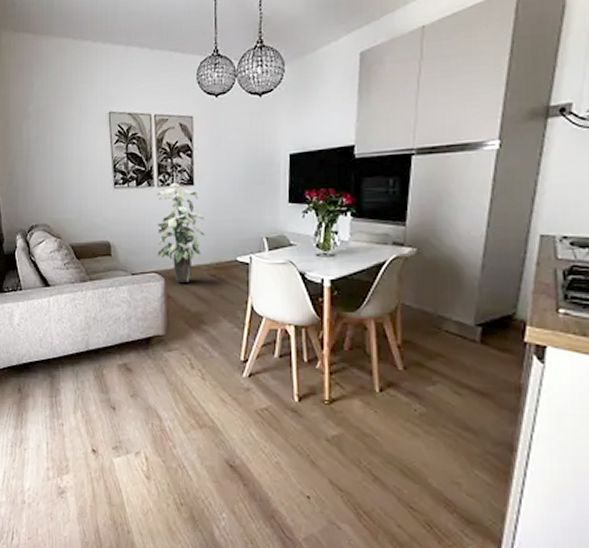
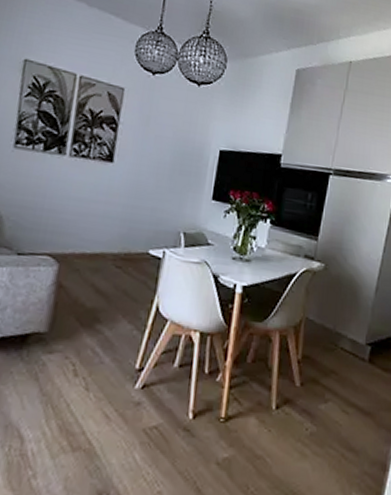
indoor plant: present [156,183,205,282] -> none [53,156,120,272]

